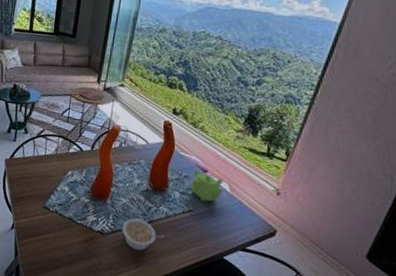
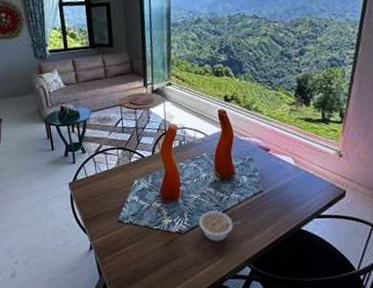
teapot: present [190,168,225,203] -> none [256,149,289,181]

